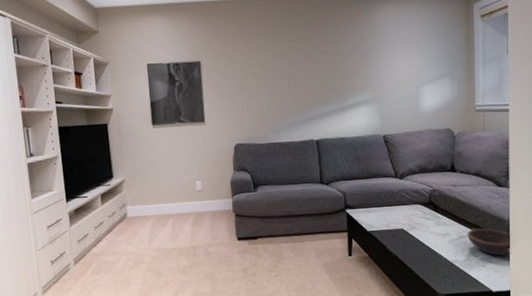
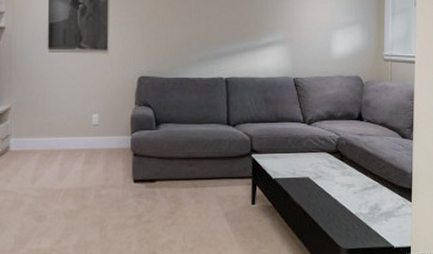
bowl: present [467,227,512,256] -> none [371,179,414,210]

